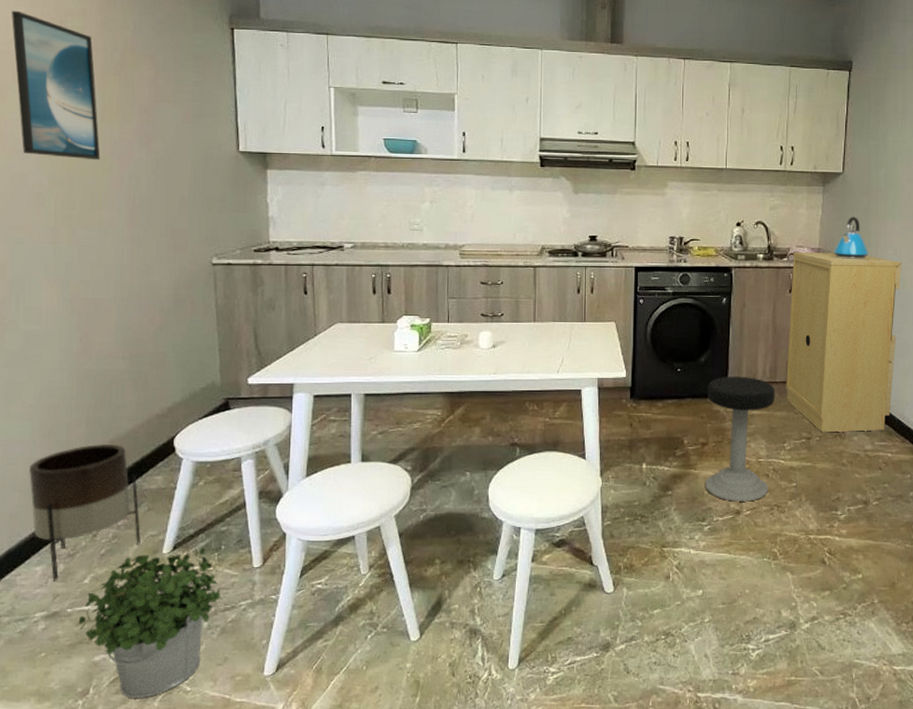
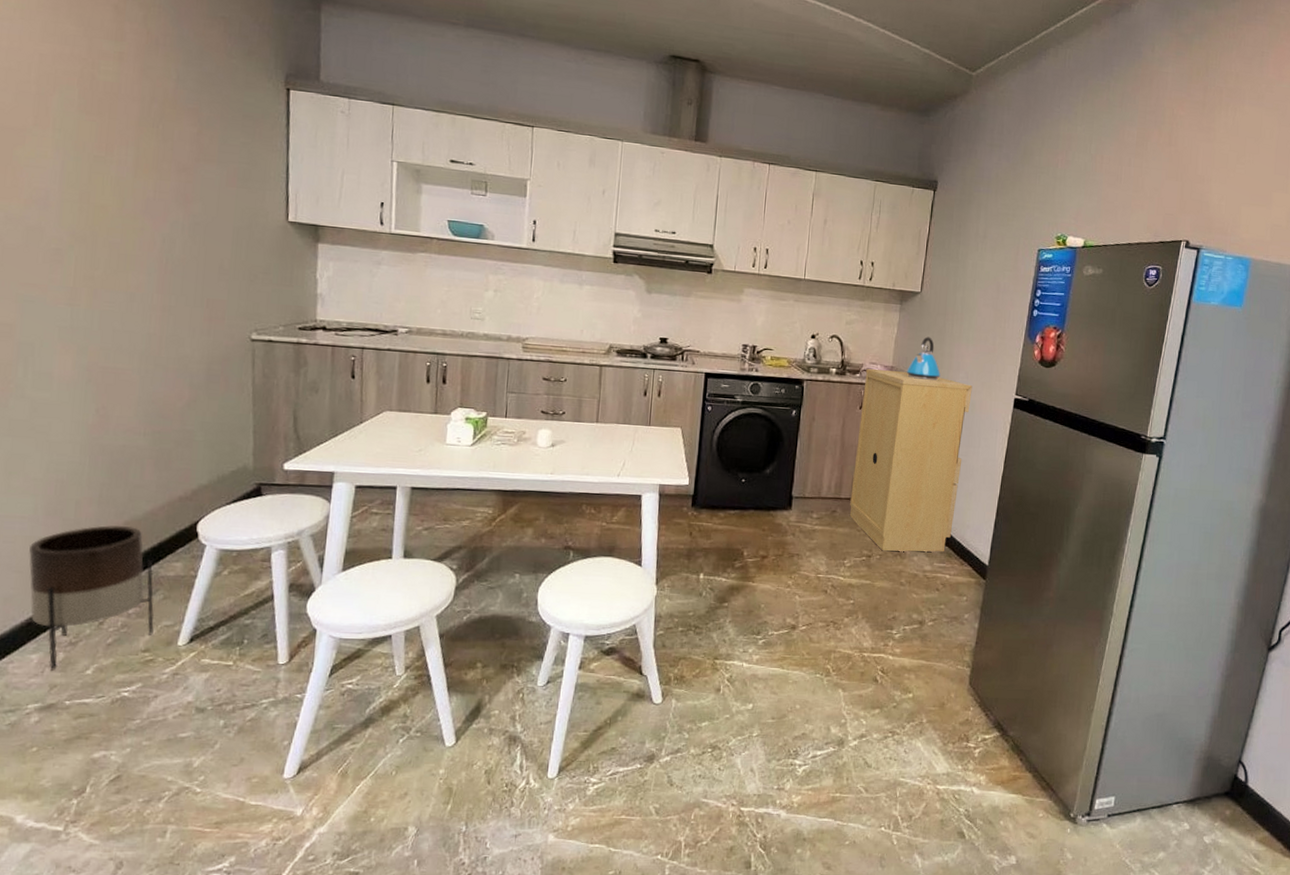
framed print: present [12,10,101,160] -> none [35,46,131,219]
potted plant: present [78,546,222,698] -> none [77,639,242,799]
stool: present [704,376,776,502] -> none [762,489,839,617]

